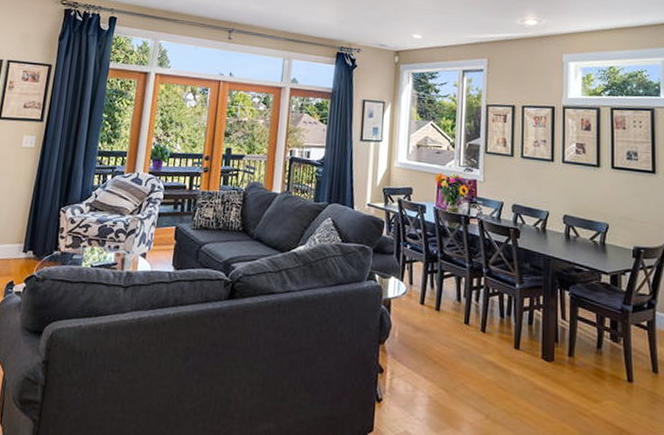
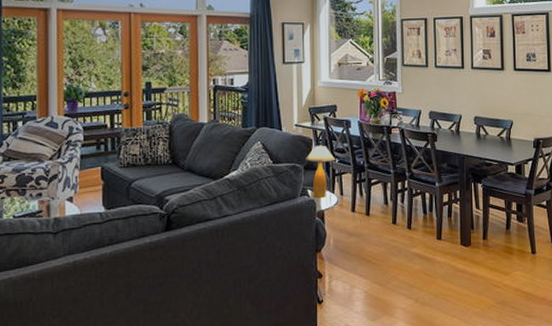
table lamp: none [376,225,408,286] -> present [306,142,336,199]

